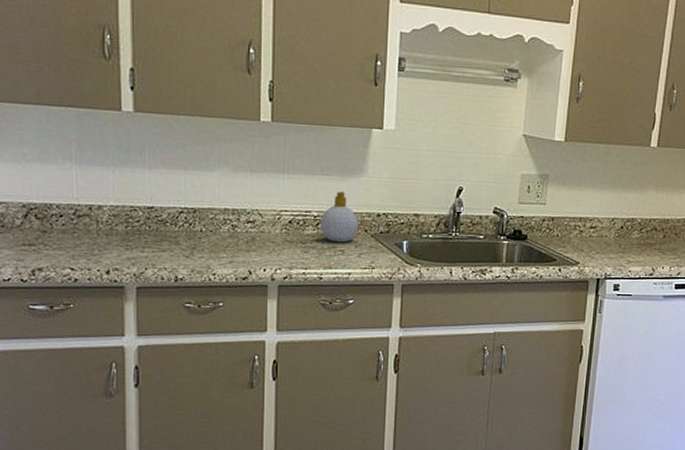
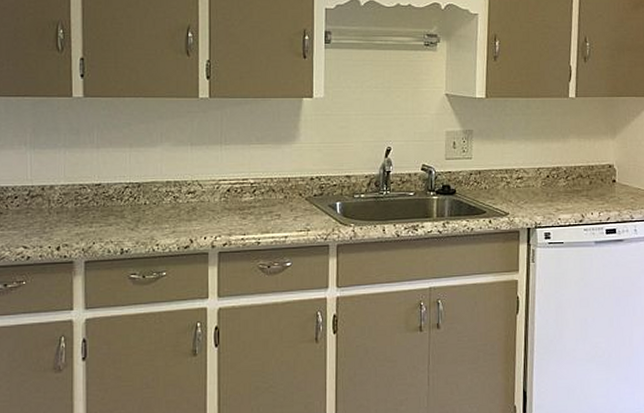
soap bottle: present [320,191,359,243] -> none [257,158,294,208]

